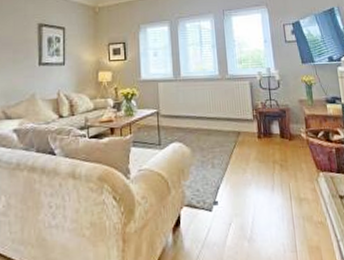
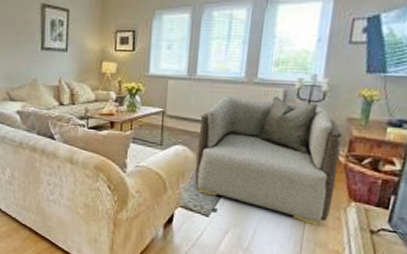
armchair: none [189,88,307,201] -> present [194,96,342,226]

